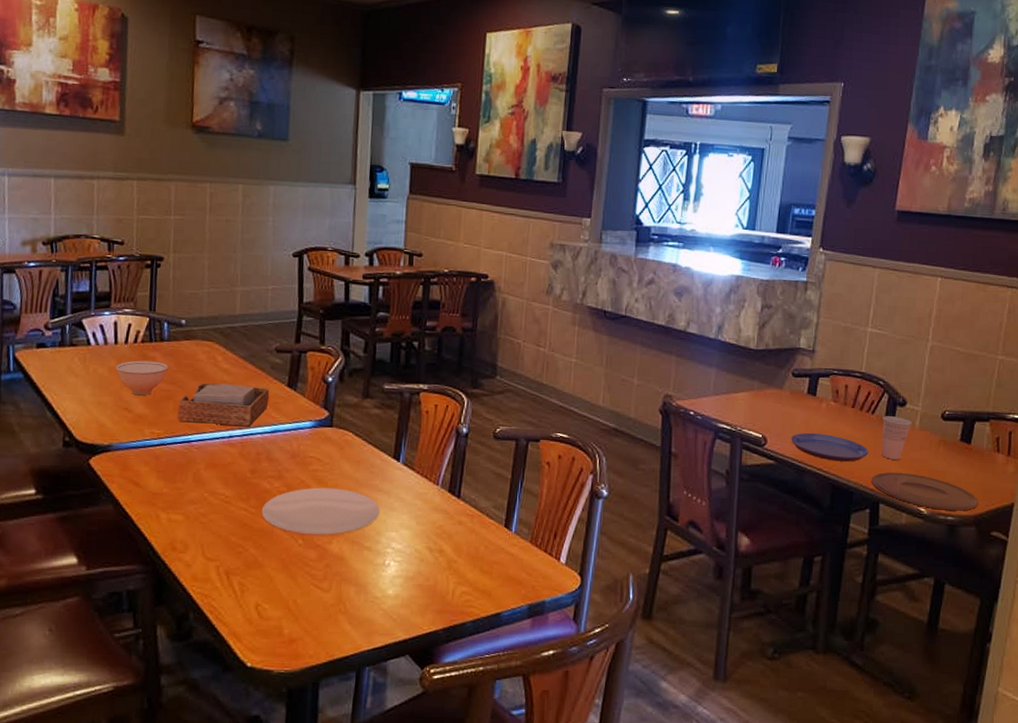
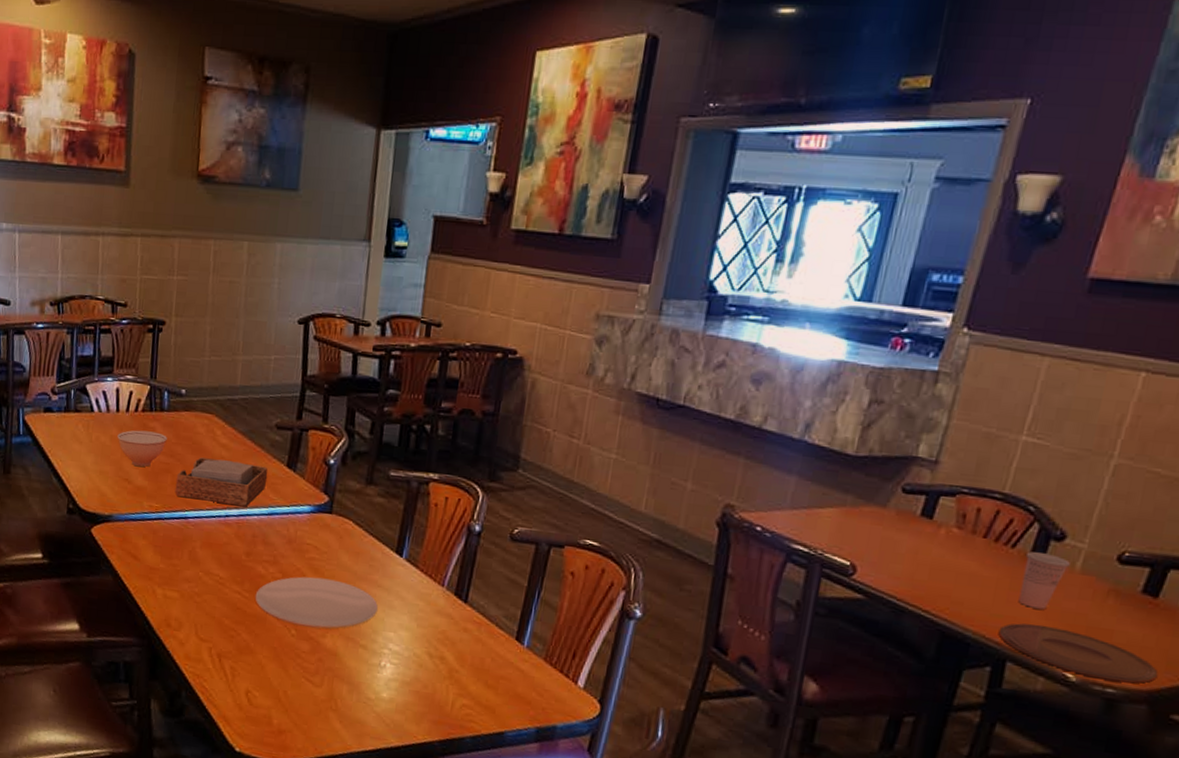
plate: present [791,432,869,462] -> none [889,564,1001,607]

